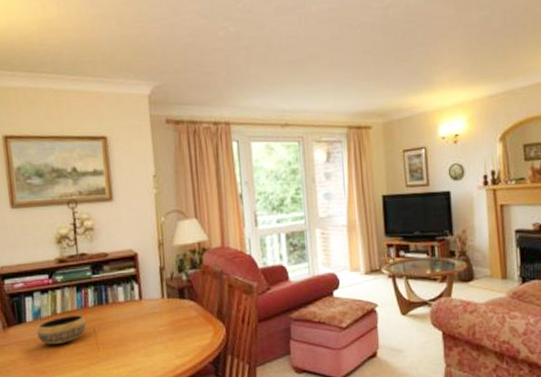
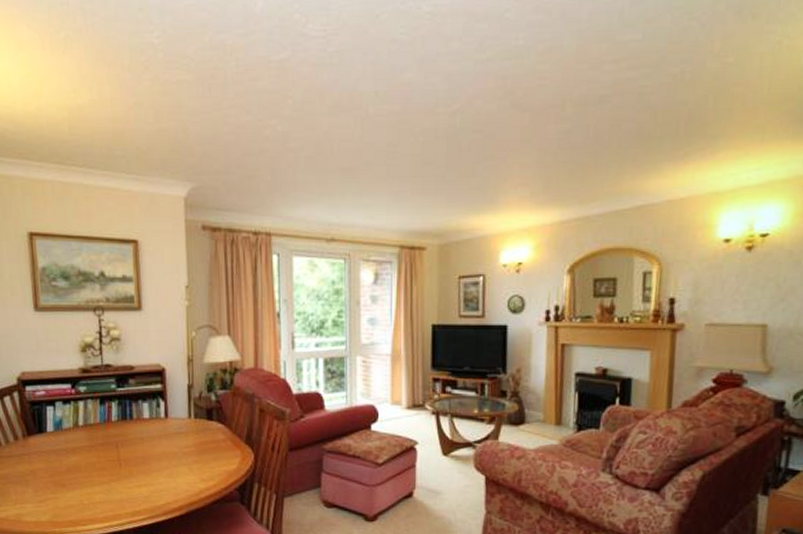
bowl: present [37,315,87,345] -> none [57,429,109,458]

